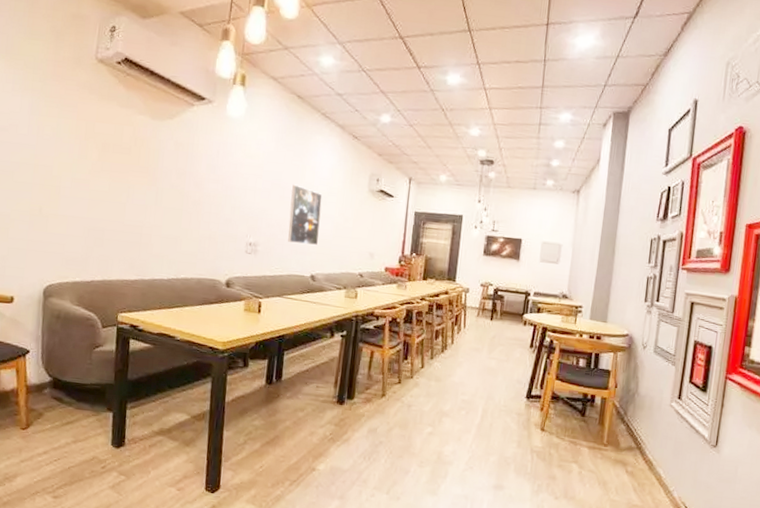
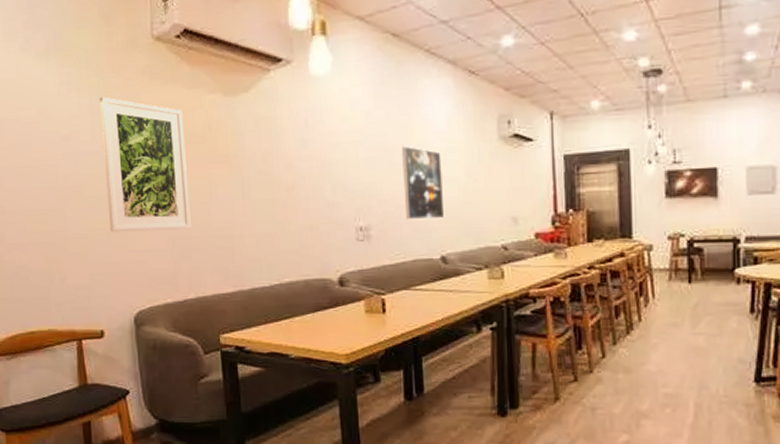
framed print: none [33,99,113,223] -> present [99,96,191,232]

